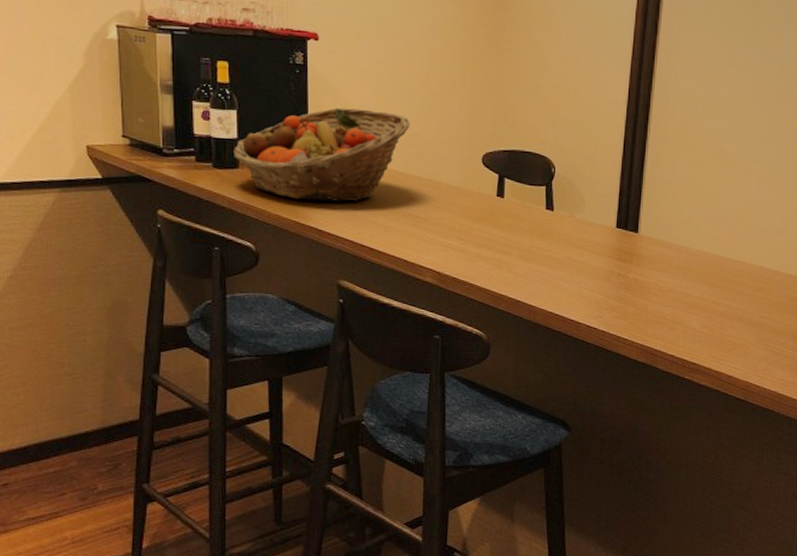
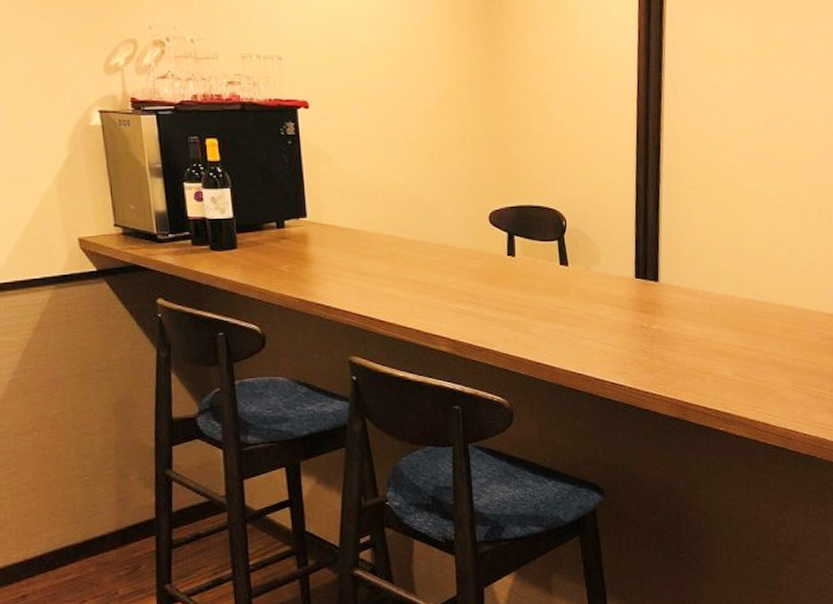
fruit basket: present [234,107,410,202] -> none [230,176,411,276]

